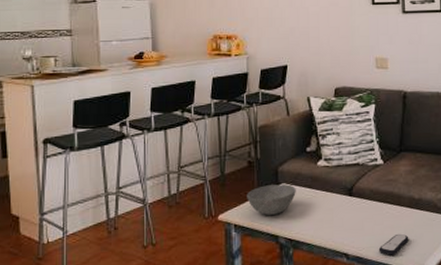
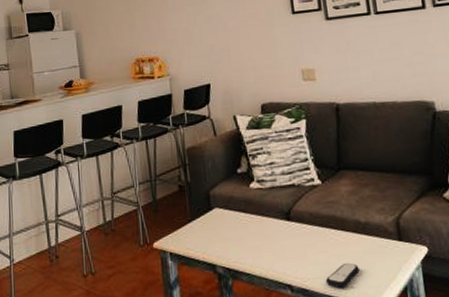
bowl: present [247,184,296,216] -> none [180,209,230,243]

